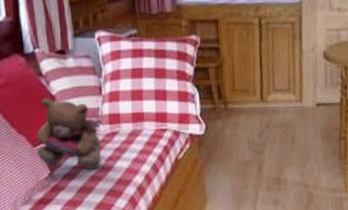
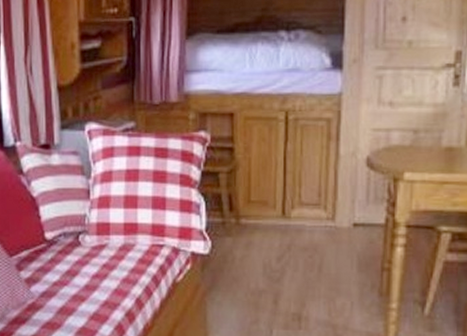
teddy bear: present [36,97,102,170] -> none [12,199,87,288]

